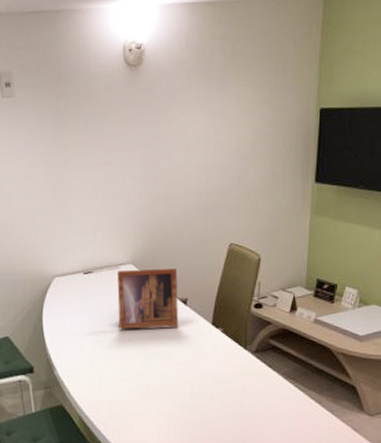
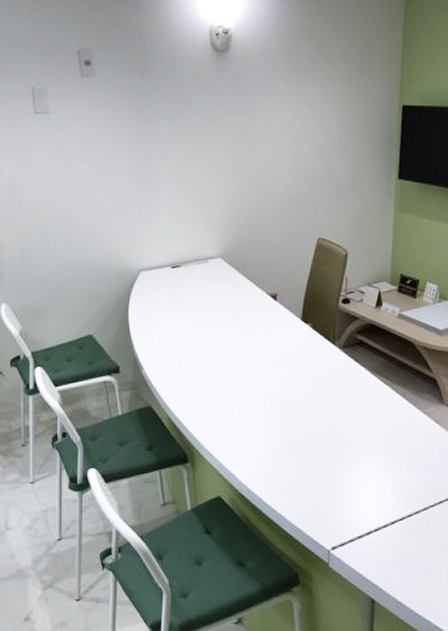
picture frame: present [117,268,179,329] -> none [206,263,269,326]

